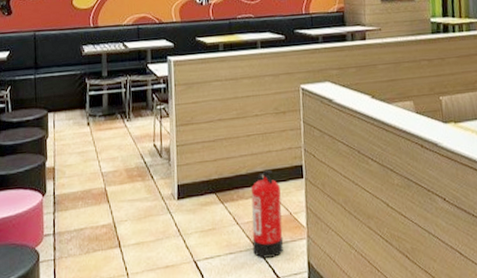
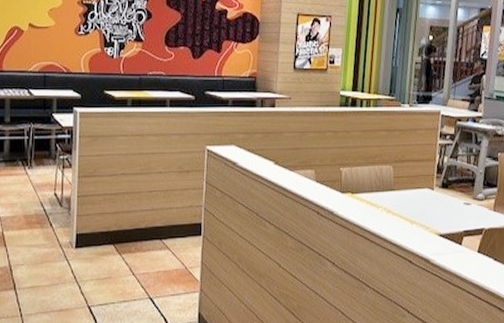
fire extinguisher: present [251,169,284,258] -> none [147,225,178,307]

